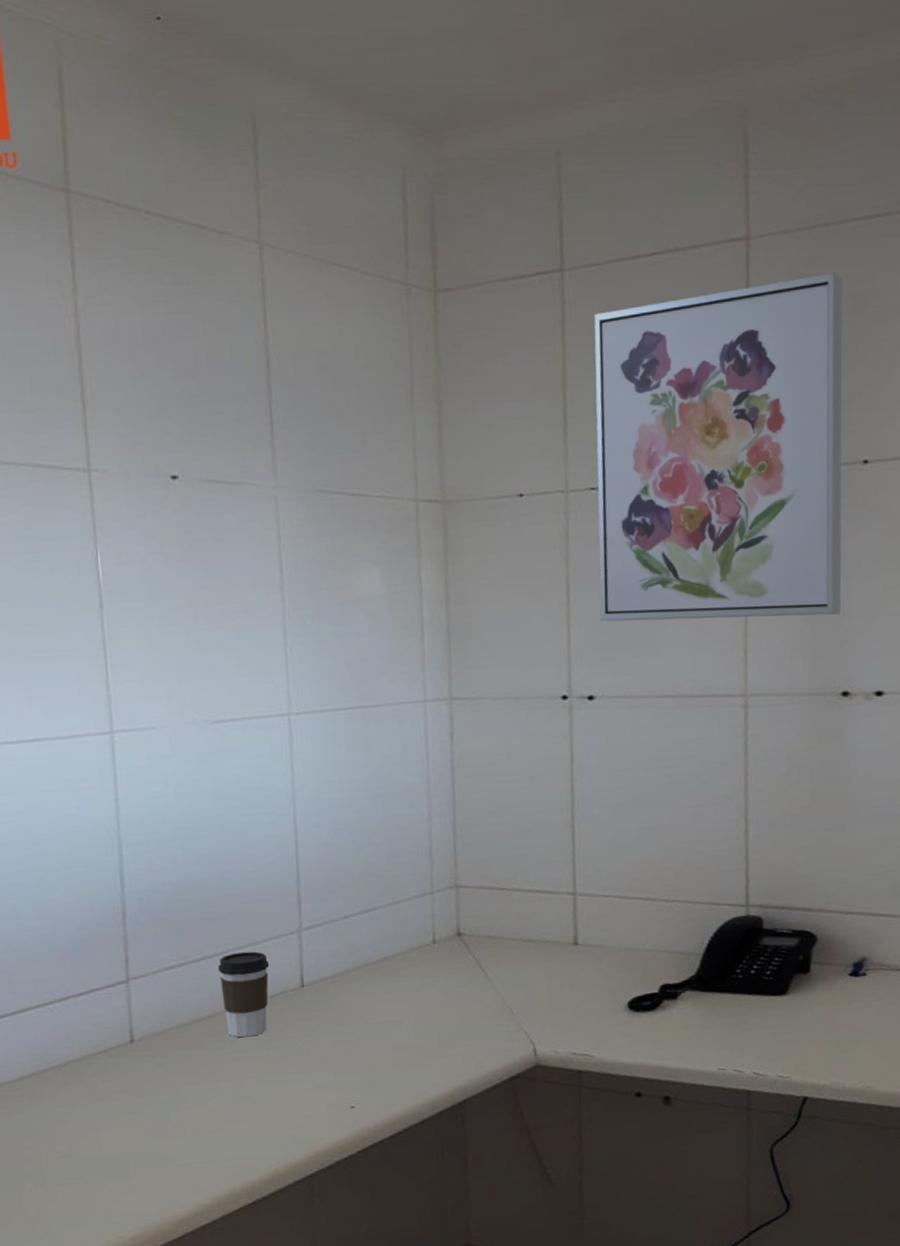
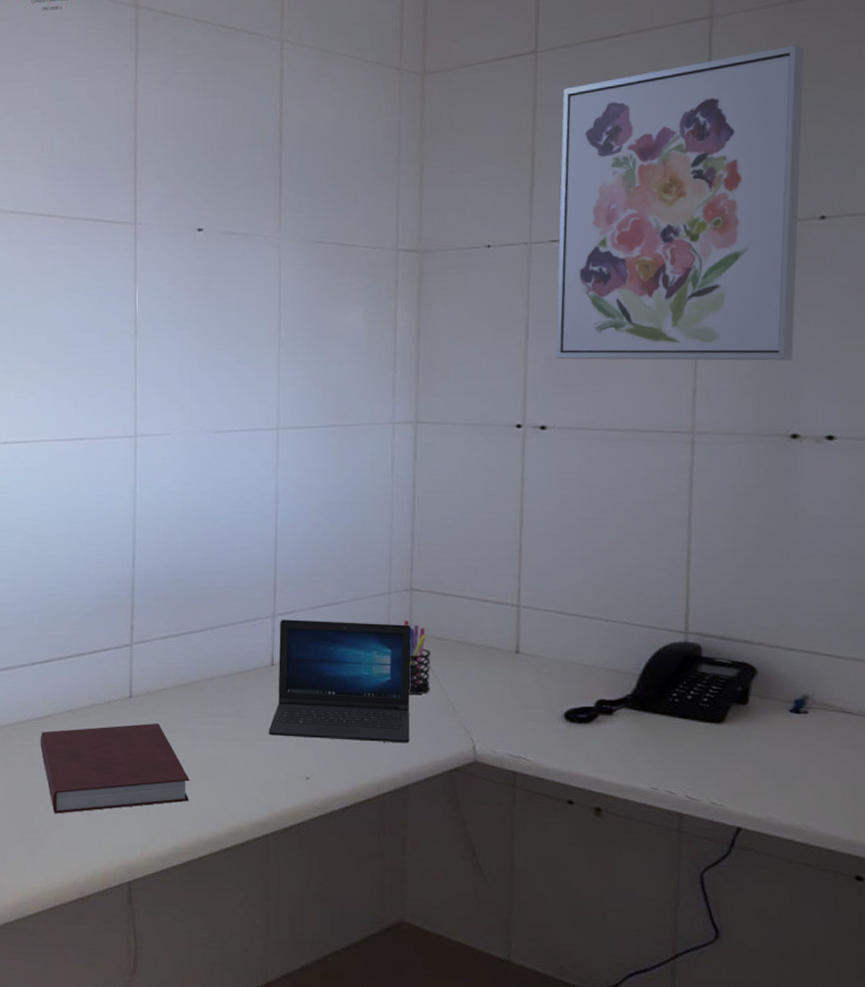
notebook: none [19,1067,215,1189] -> present [40,723,190,814]
coffee cup: present [217,951,270,1038] -> none [204,630,247,704]
laptop: none [303,925,465,1066] -> present [268,620,411,743]
pen holder: none [450,921,484,1001] -> present [403,621,431,694]

